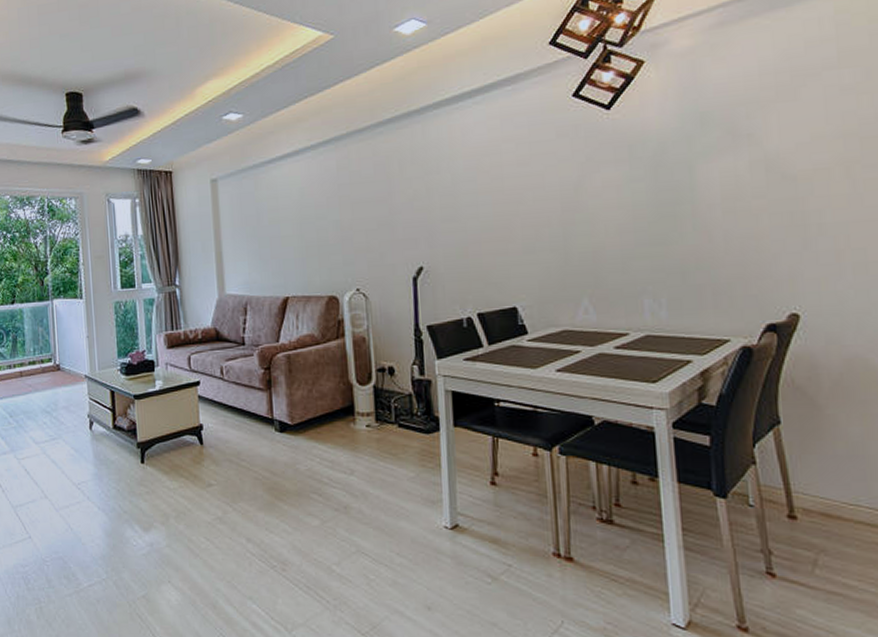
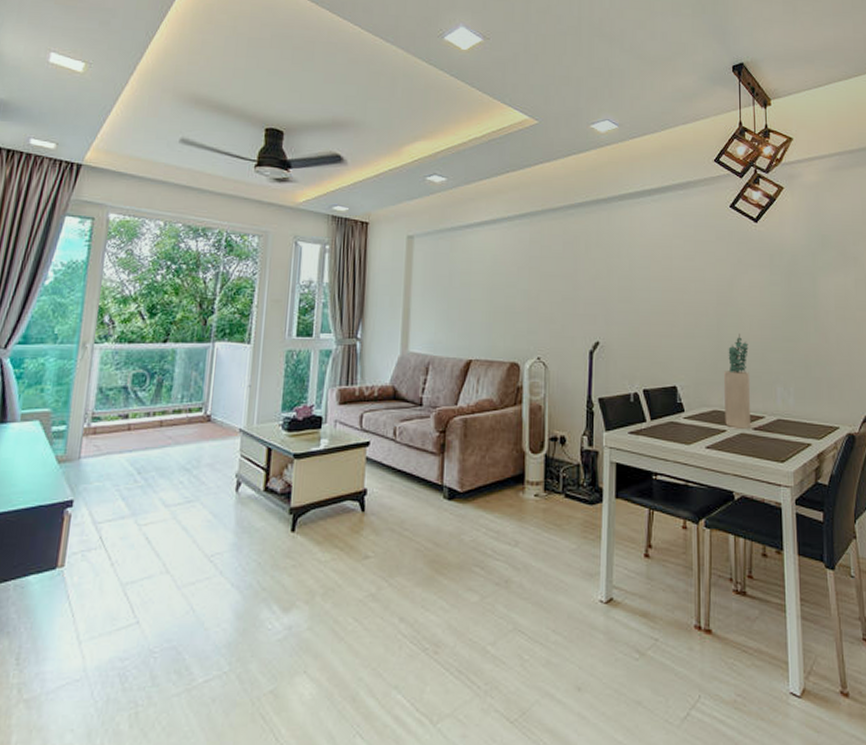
vase: none [573,243,611,349] -> present [723,334,750,429]

